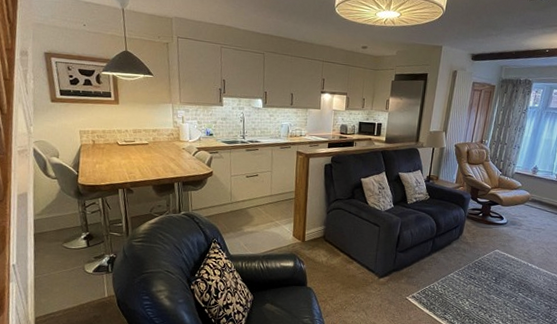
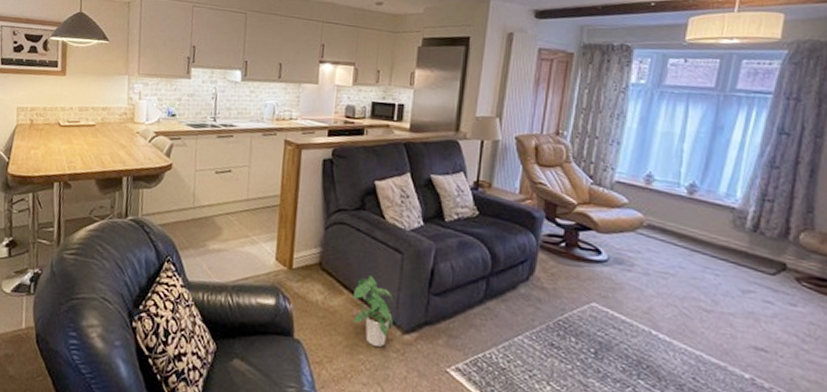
potted plant: none [347,241,374,287] -> present [353,274,394,347]

